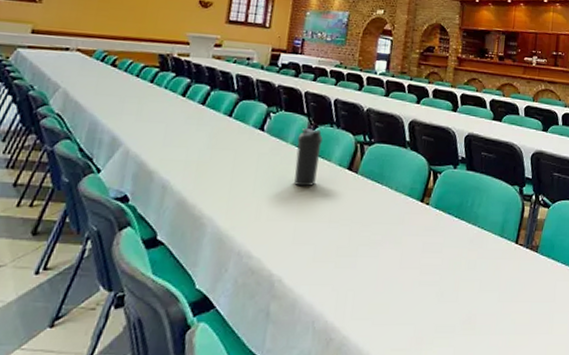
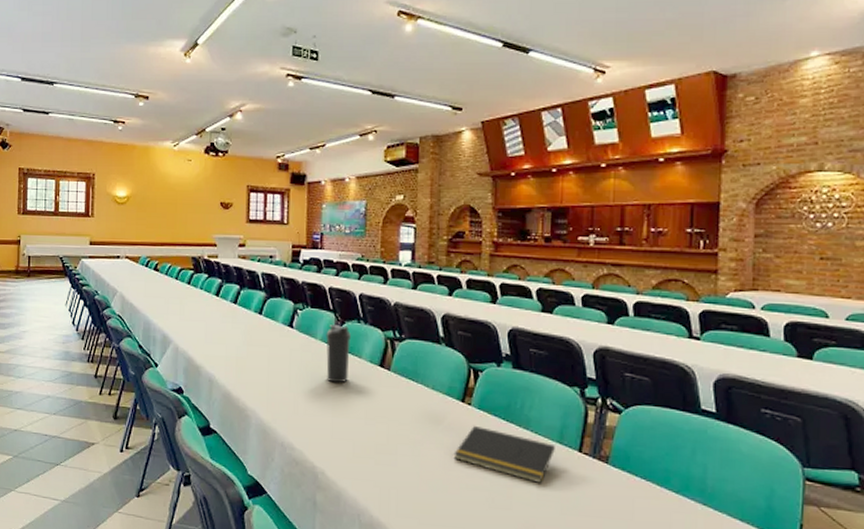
notepad: none [410,223,497,274] -> present [453,425,555,483]

